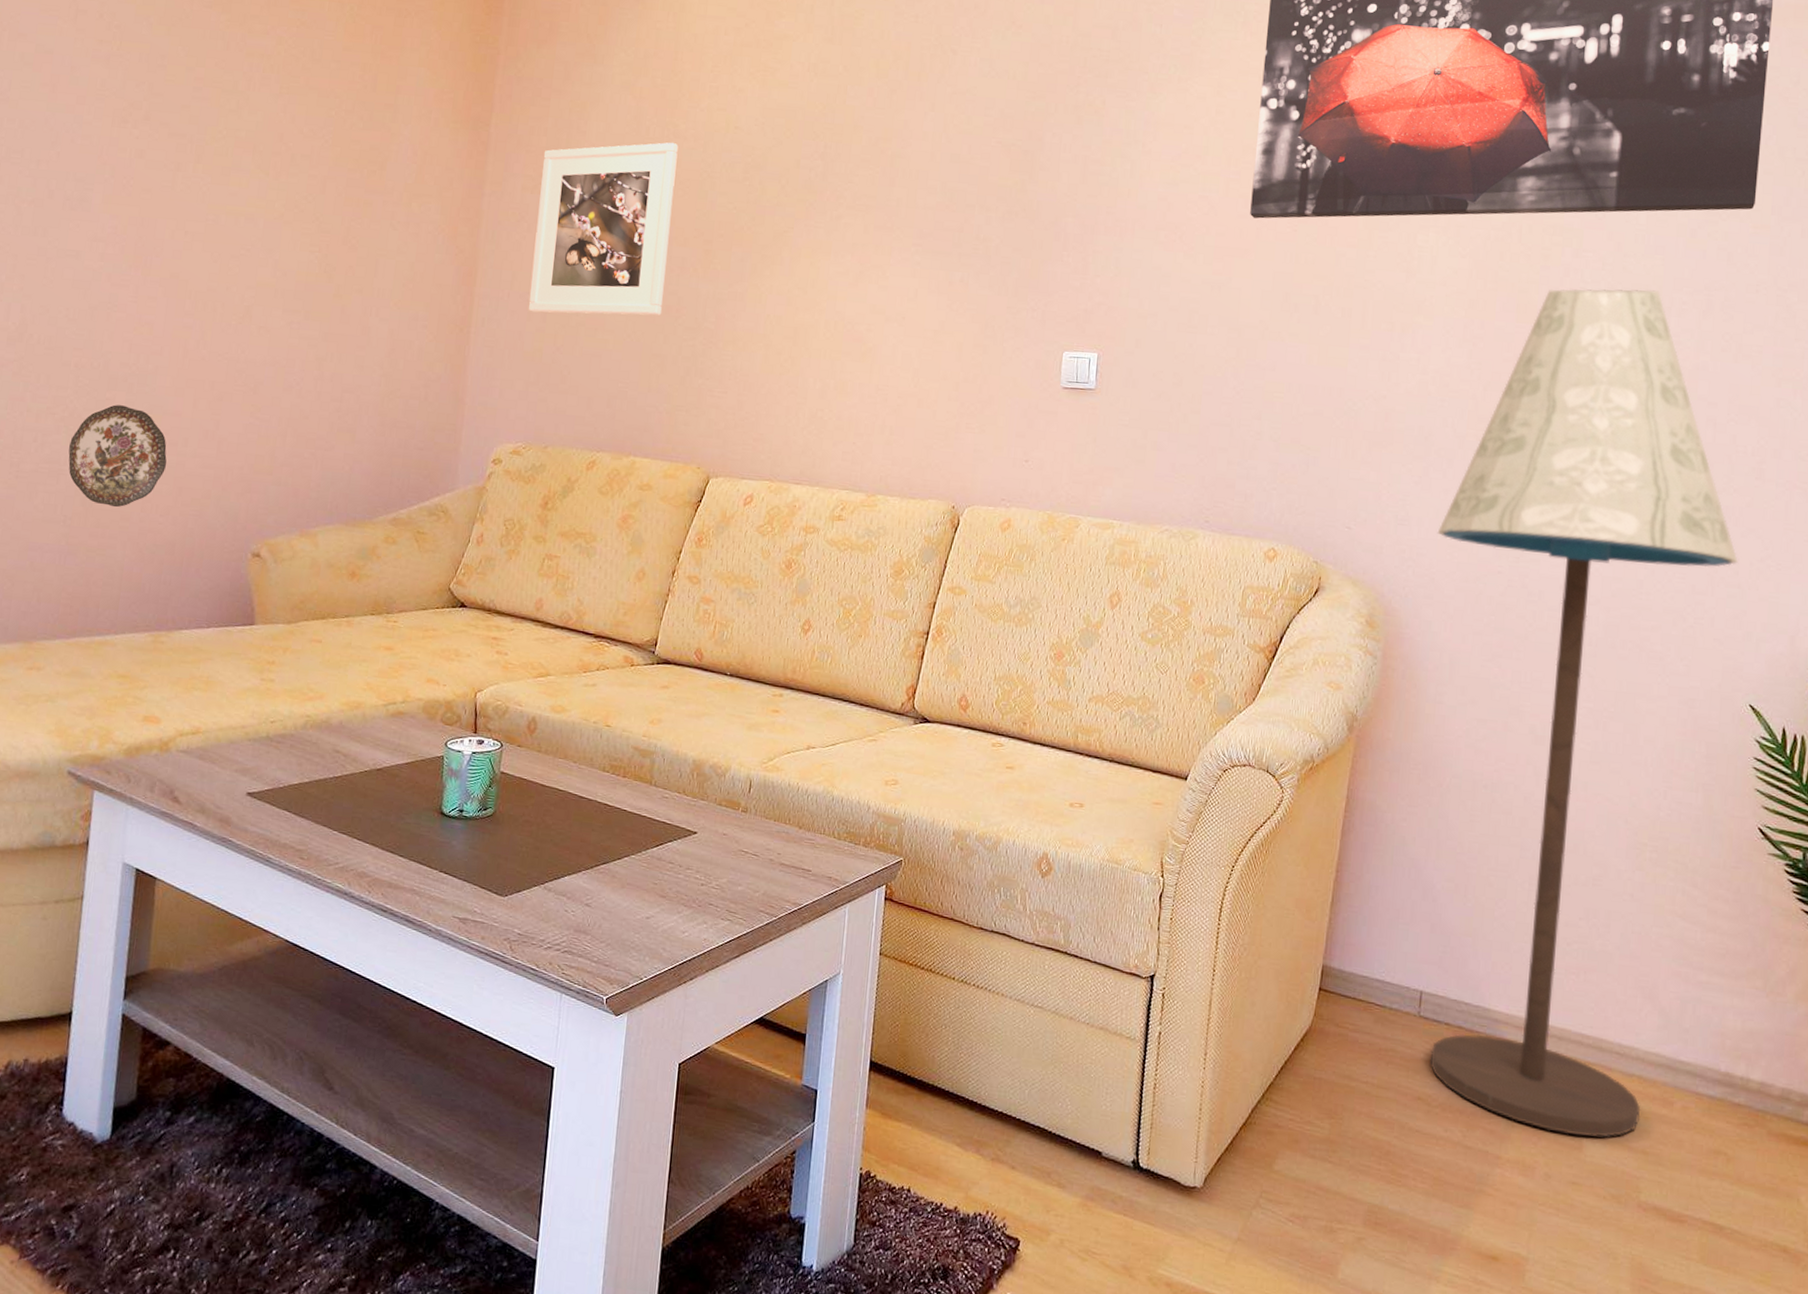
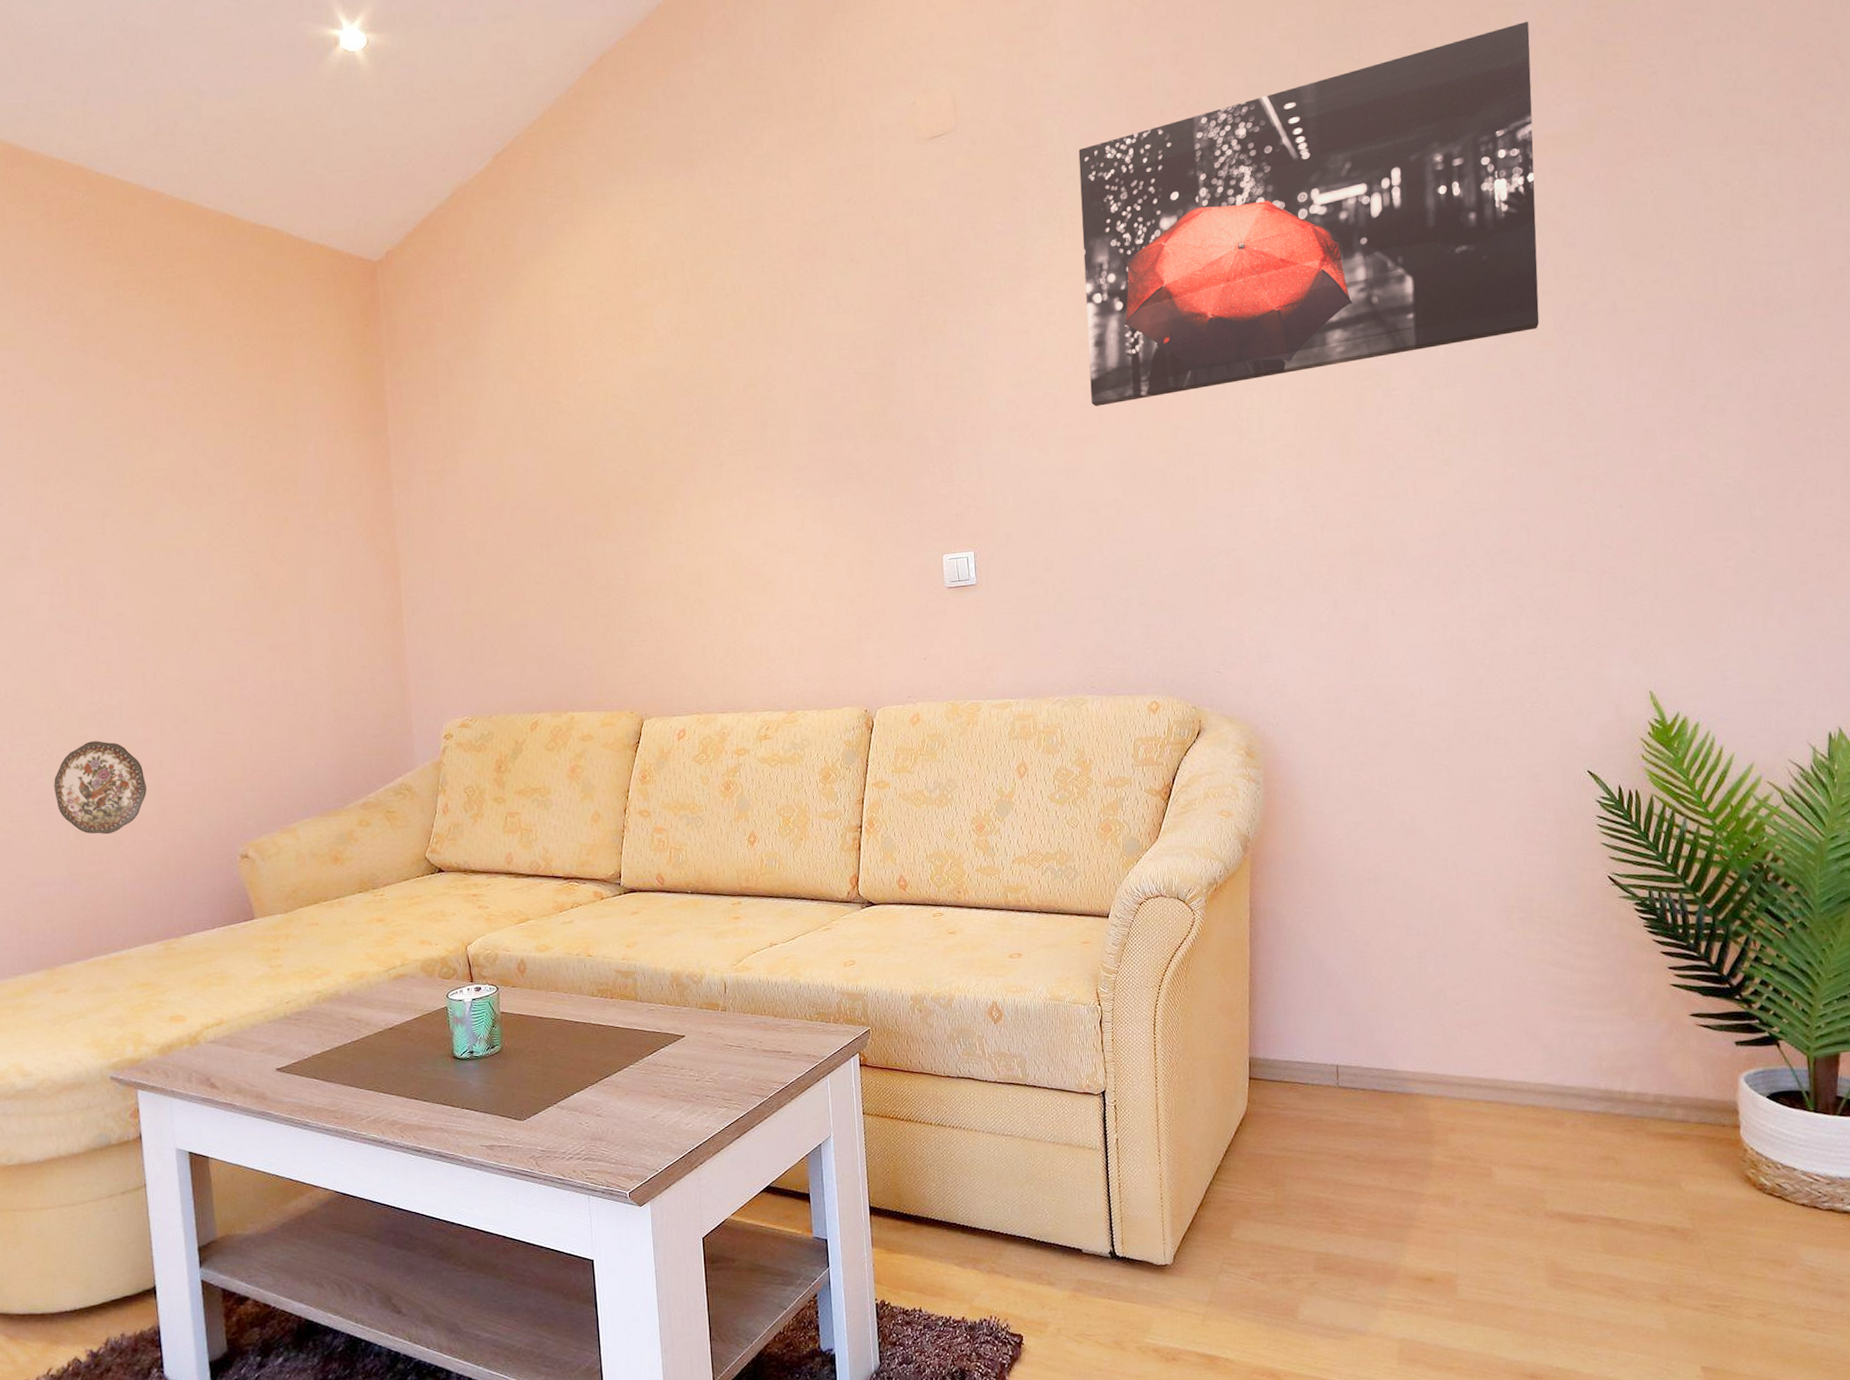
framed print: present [528,142,678,315] -> none [441,419,574,596]
floor lamp: present [1430,288,1738,1138] -> none [1297,416,1563,1165]

